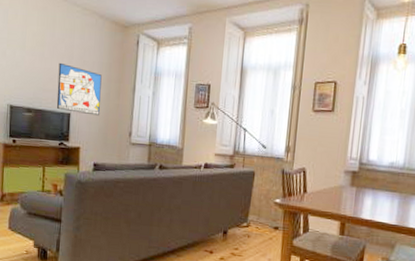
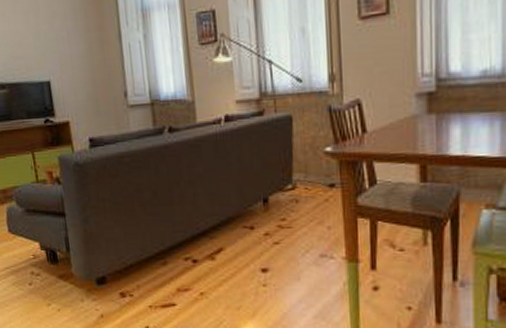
wall art: present [56,62,102,116] -> none [24,19,84,79]

